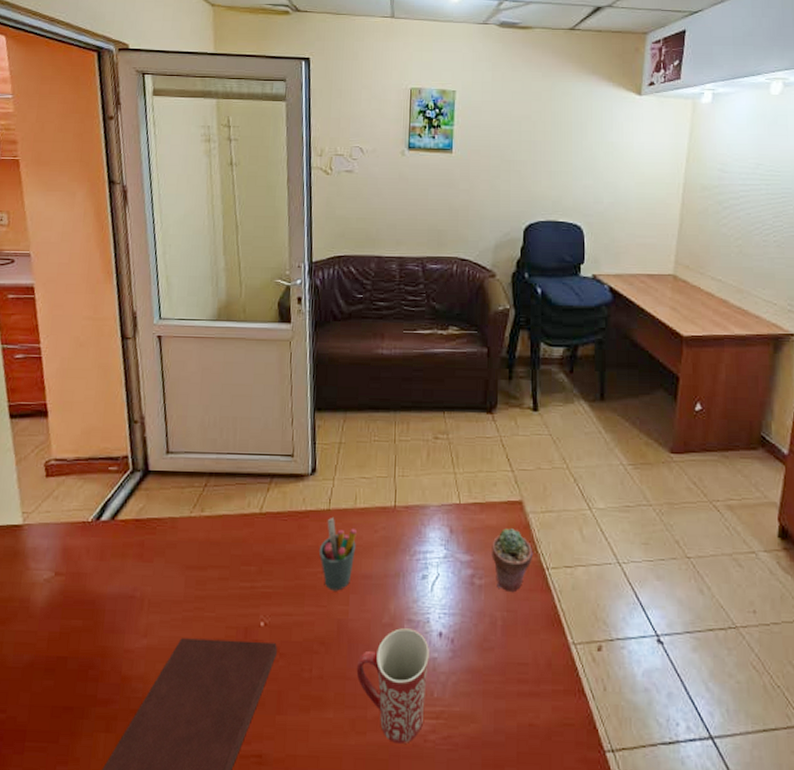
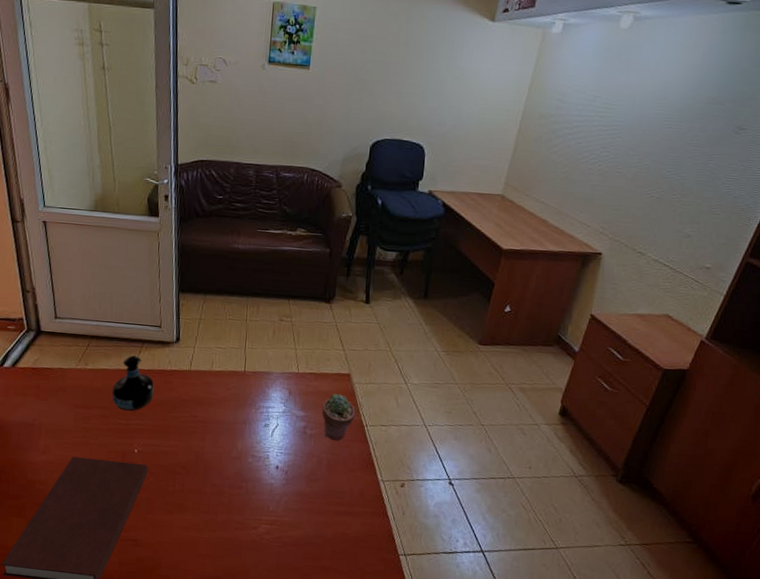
tequila bottle: none [233,495,285,570] -> present [112,356,154,412]
pen holder: present [318,518,357,591] -> none [181,377,213,431]
mug: present [356,628,429,745] -> none [210,461,268,540]

